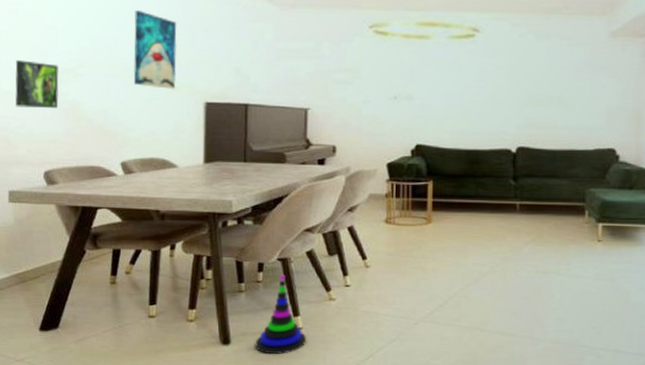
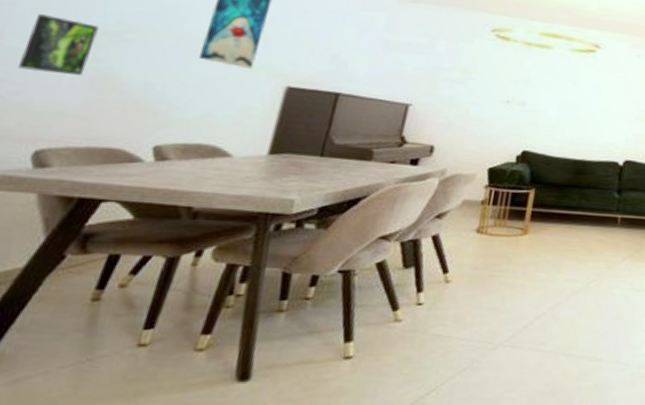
stacking toy: present [255,275,306,354] -> none [283,290,356,391]

